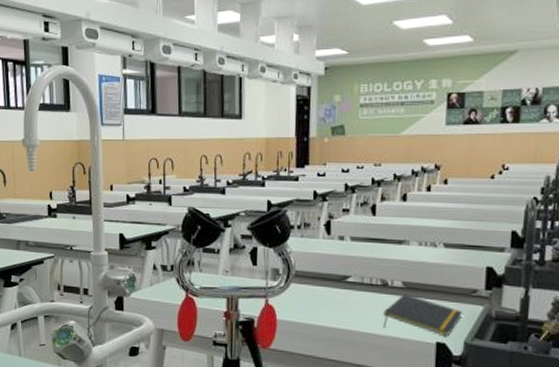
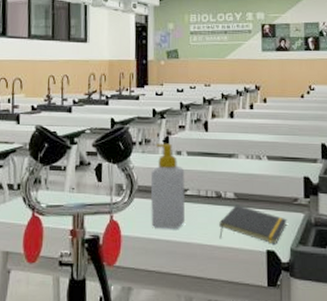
soap bottle: none [308,227,348,316] -> present [150,143,186,229]

